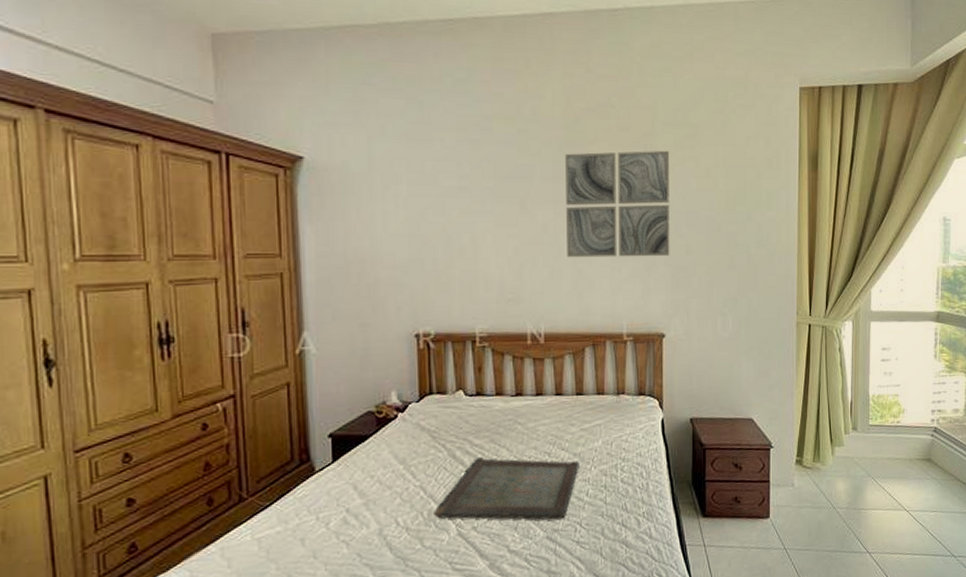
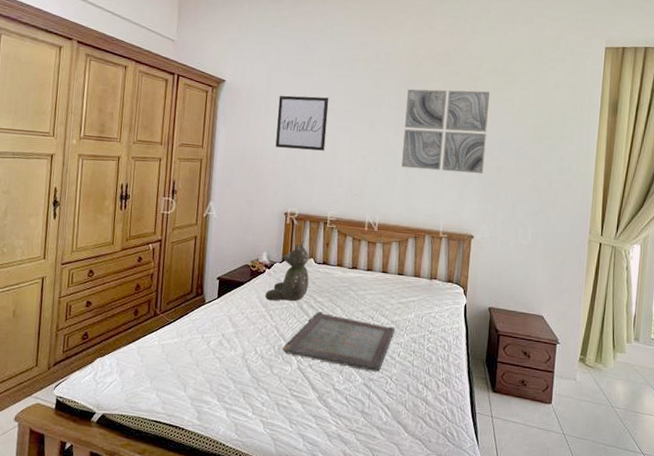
wall art: none [387,172,462,248] -> present [275,95,329,151]
teddy bear: none [400,368,460,455] -> present [265,240,310,302]

